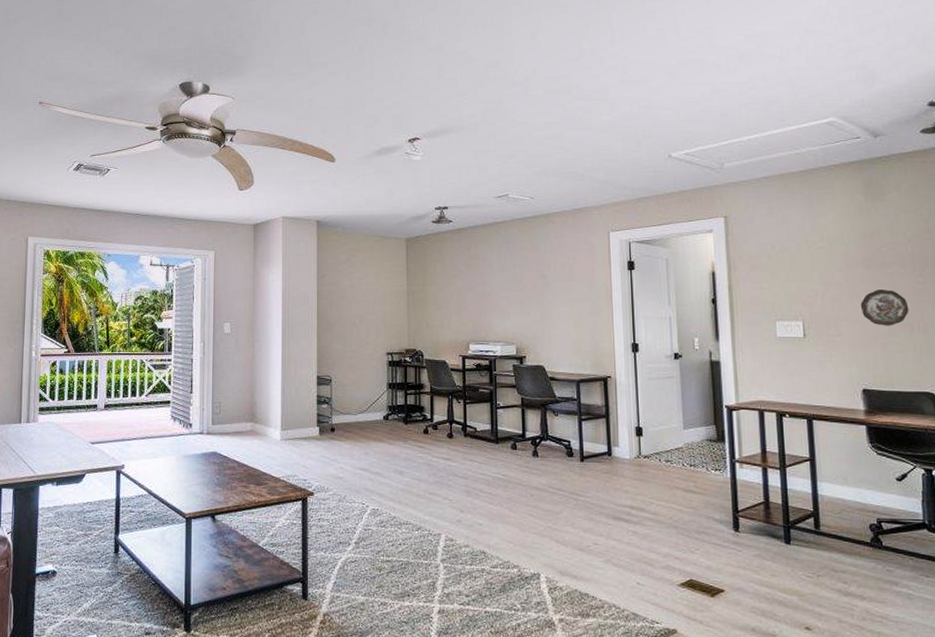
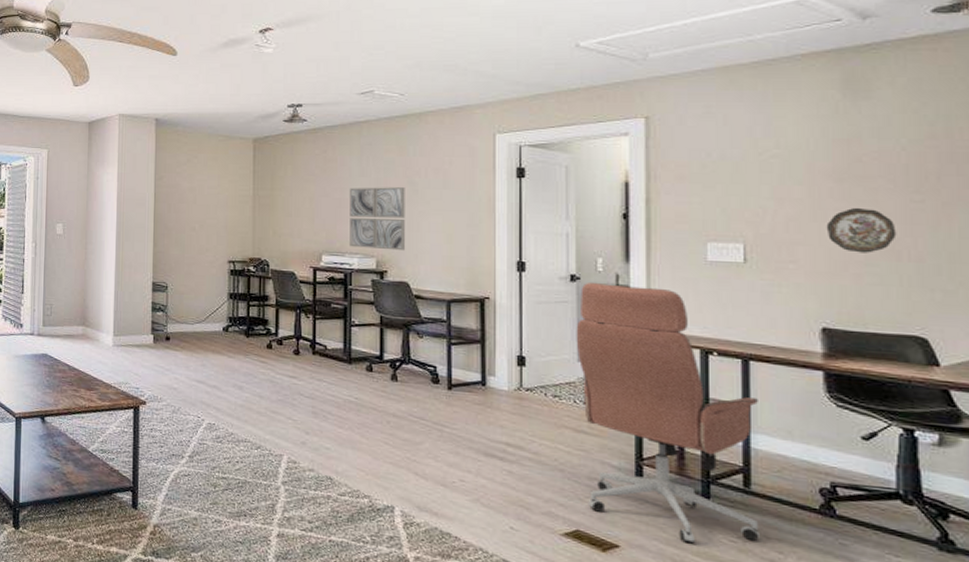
wall art: none [490,281,541,338] -> present [349,187,406,251]
office chair: none [681,358,829,582] -> present [576,282,760,544]

